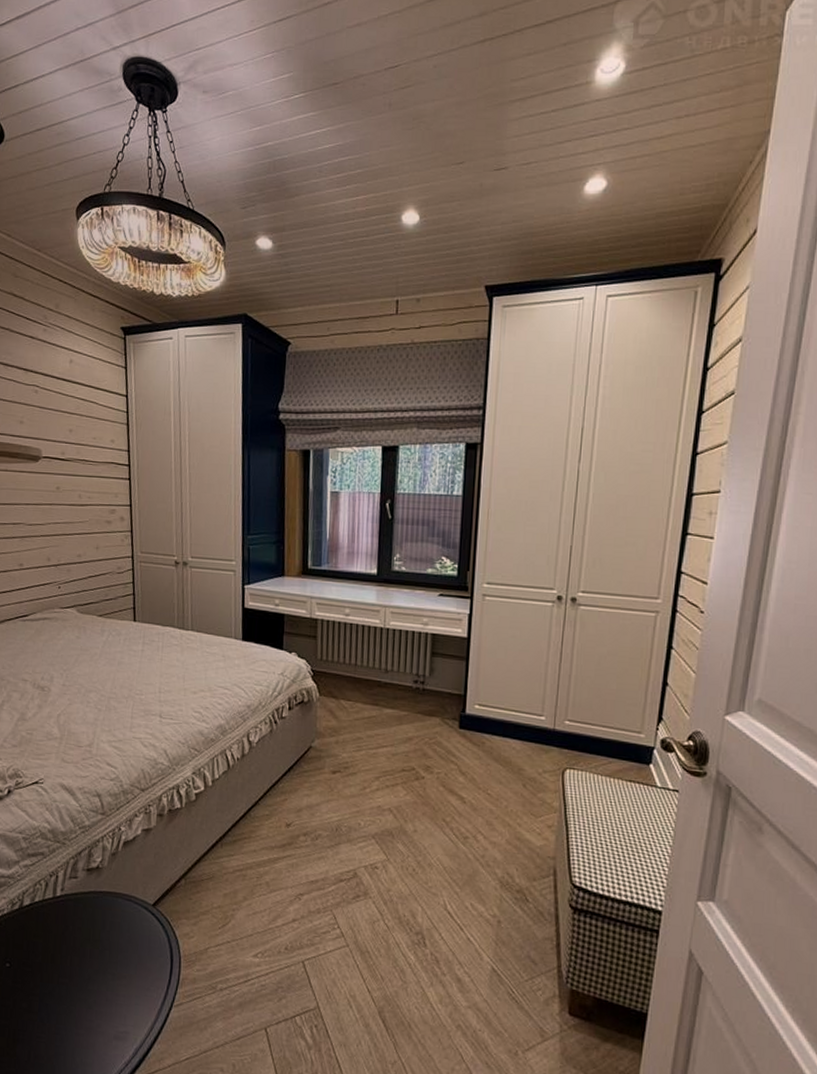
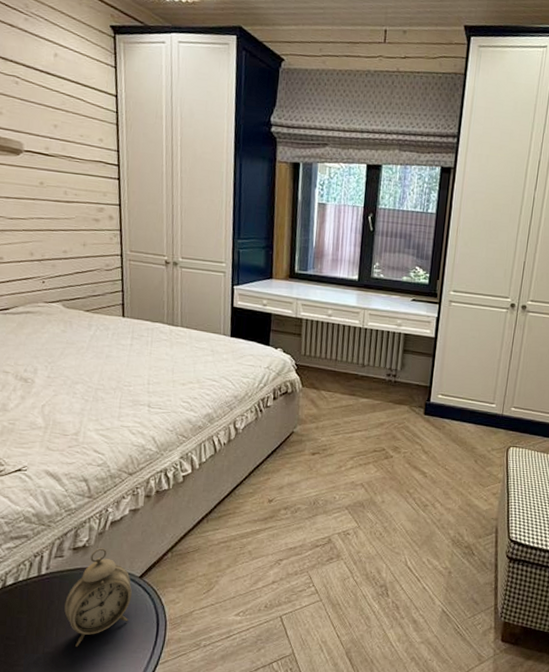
alarm clock: none [78,870,145,979] -> present [64,548,132,647]

